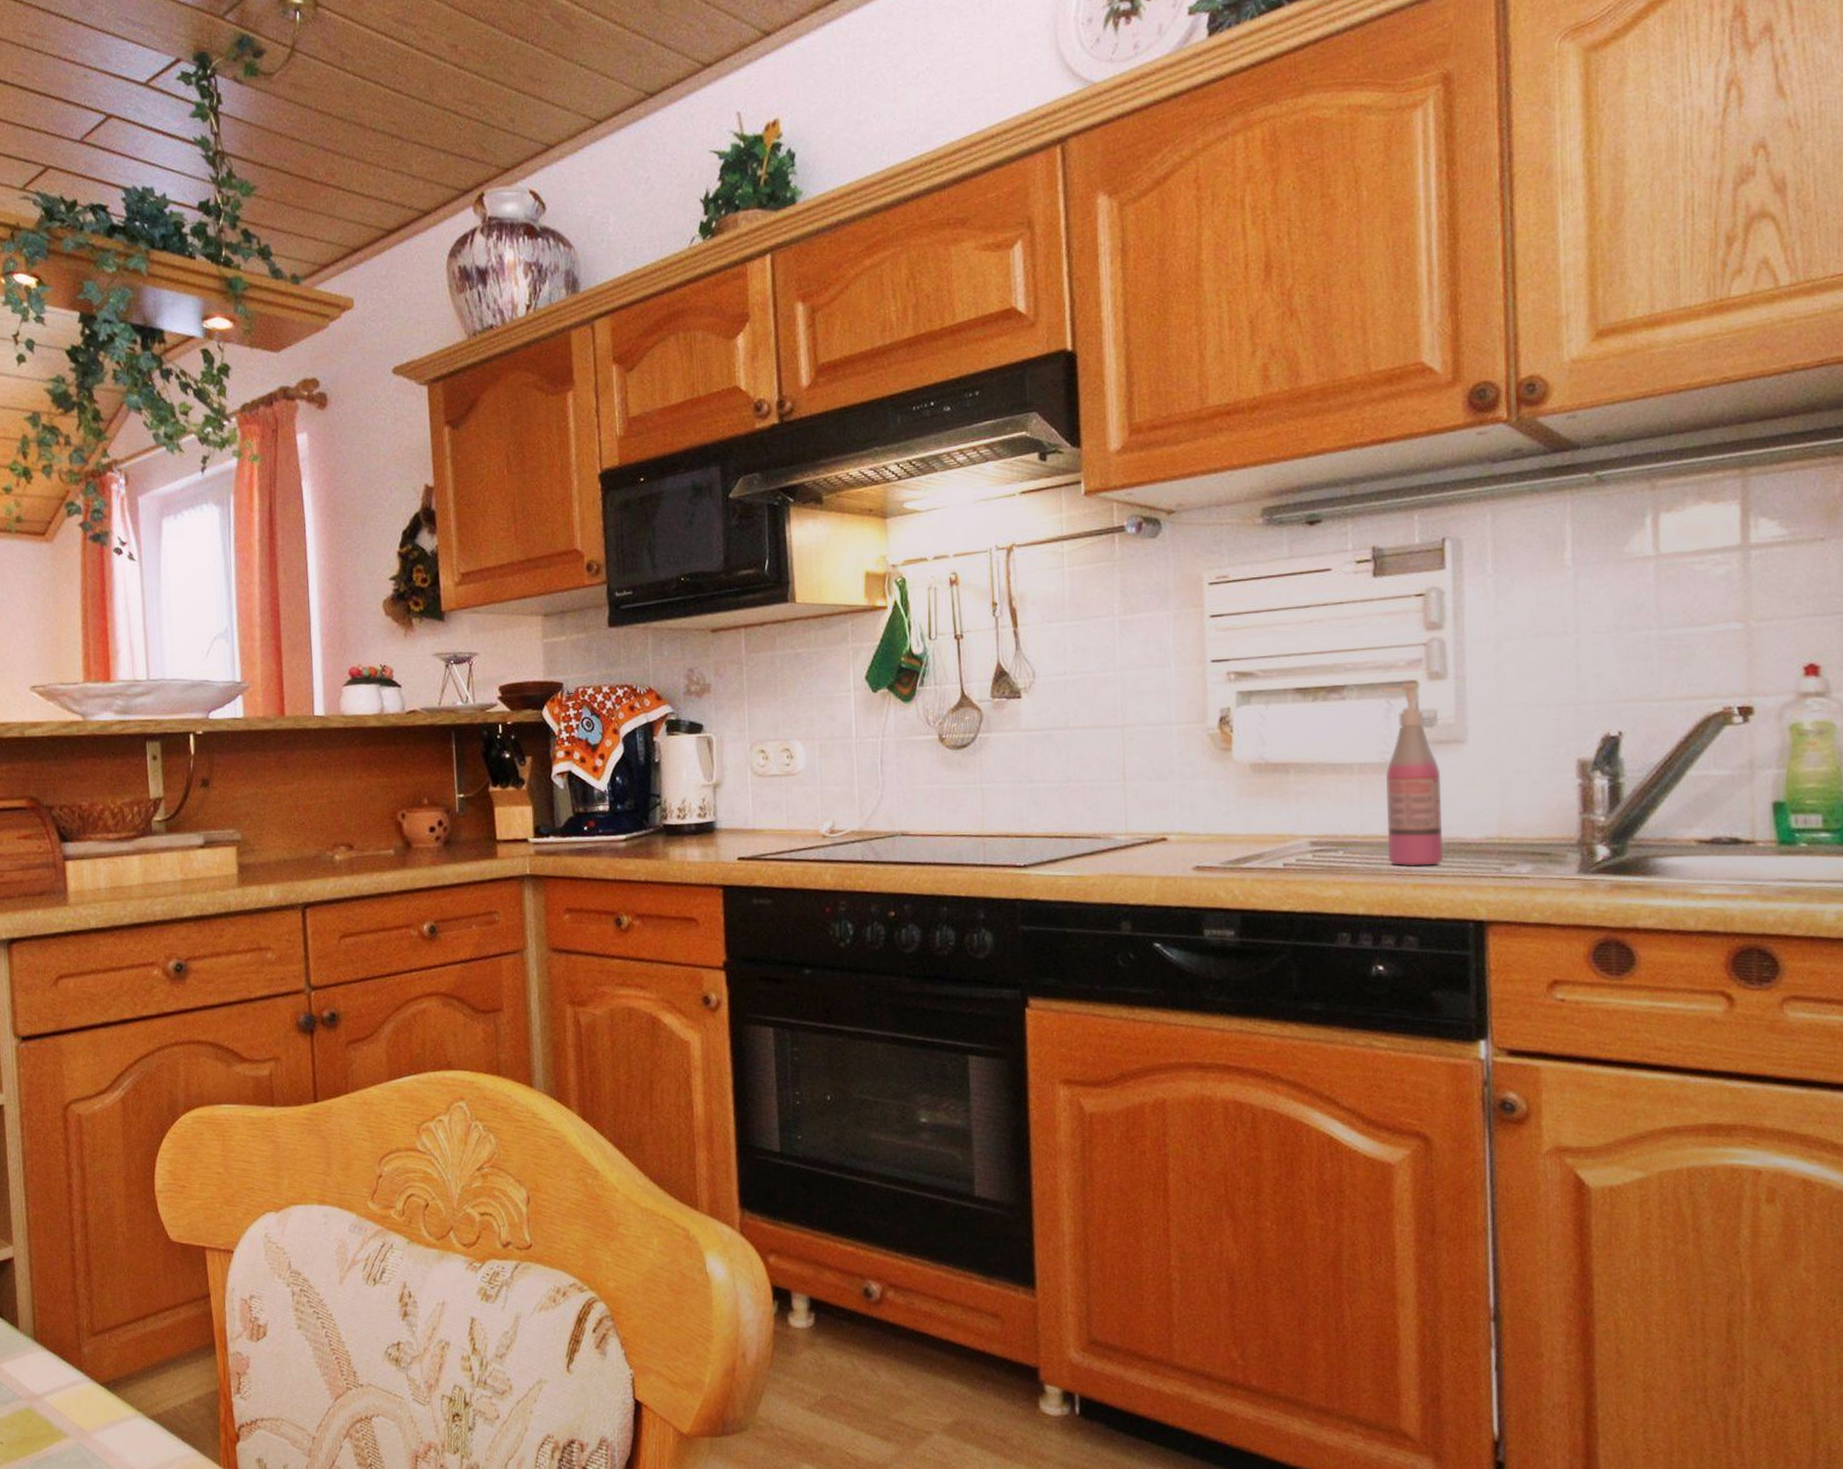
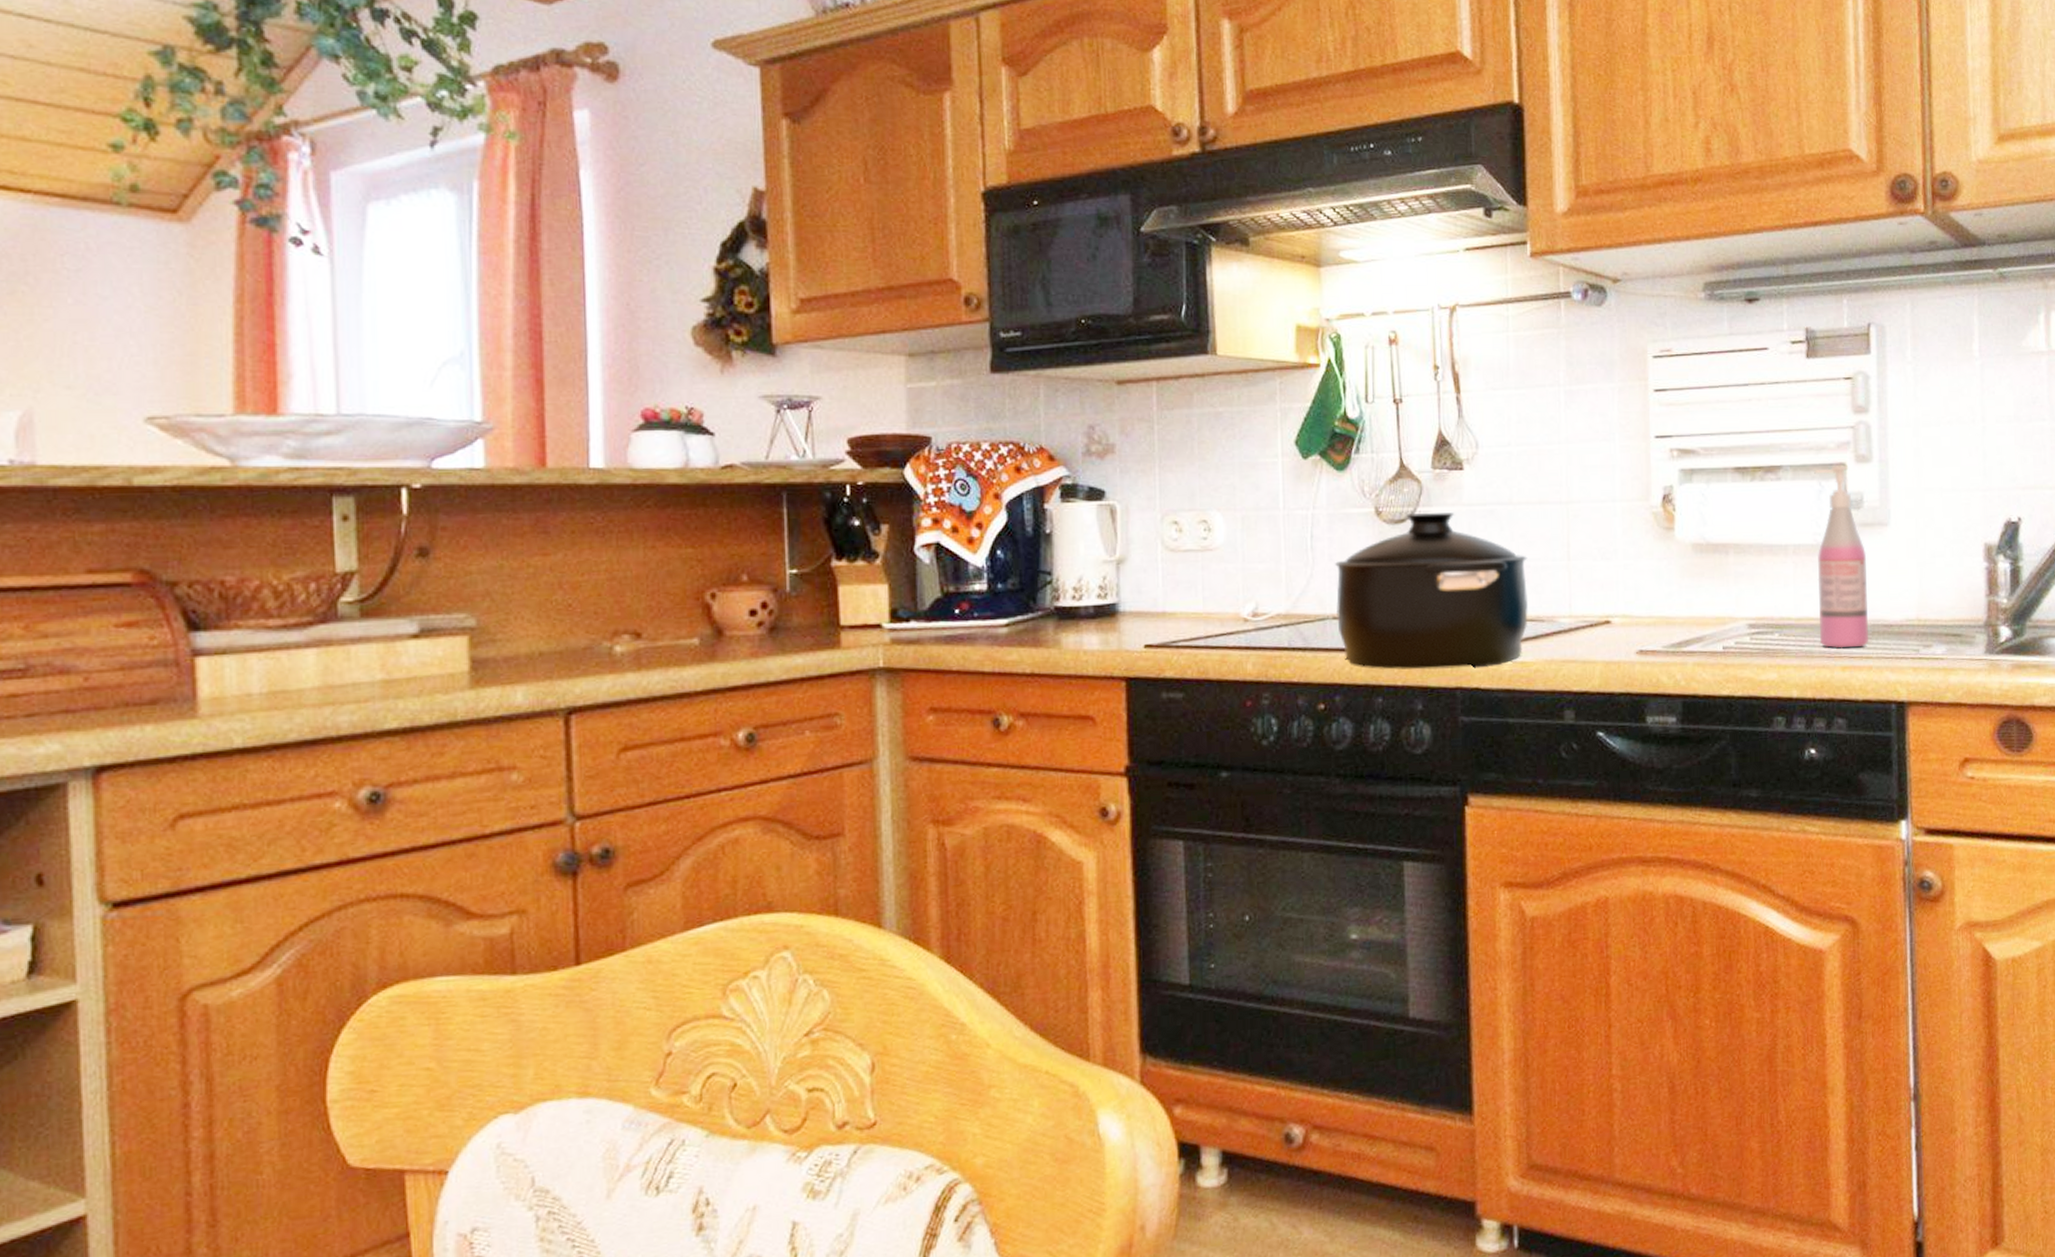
saucepan: none [903,738,1085,882] -> present [1335,513,1528,670]

